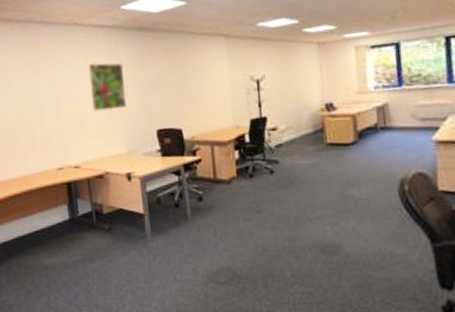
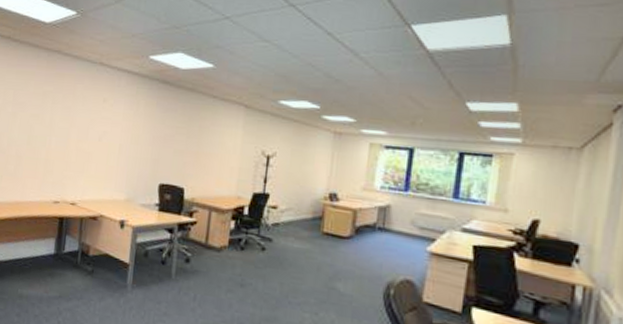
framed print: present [89,62,126,112] -> none [101,105,139,156]

